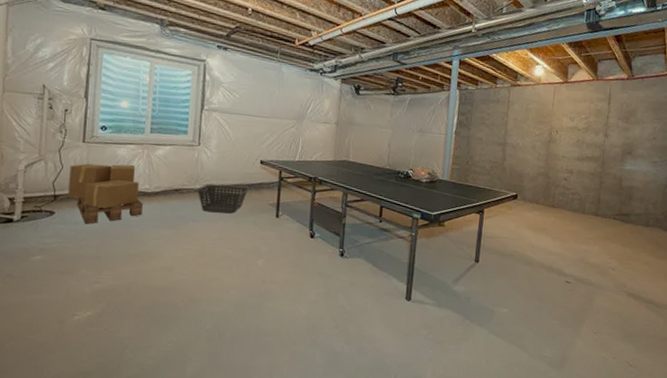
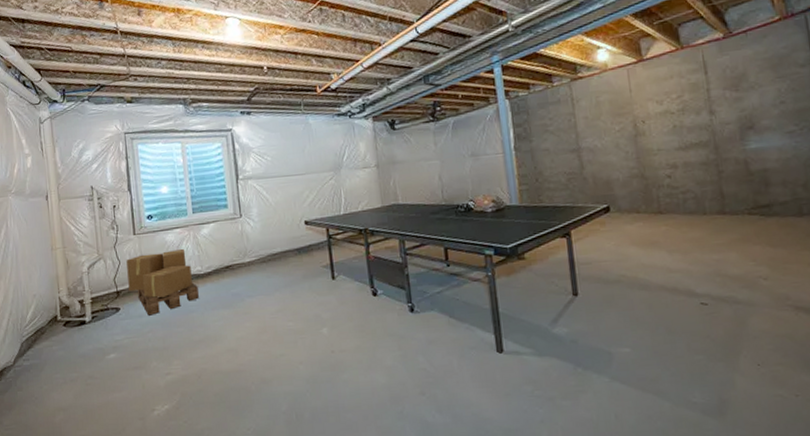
laundry basket: present [194,184,251,214] -> none [244,251,301,285]

